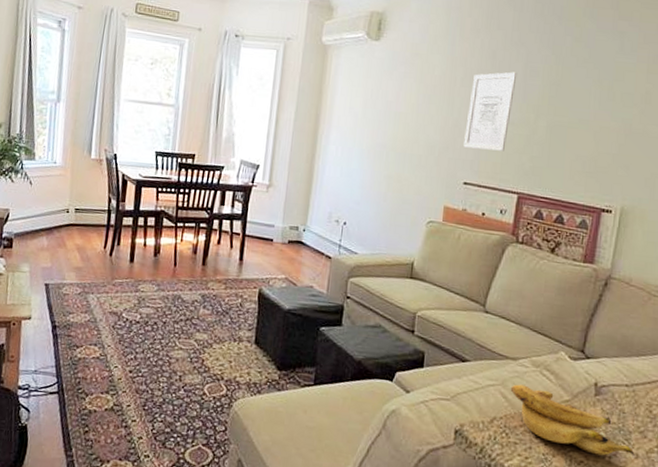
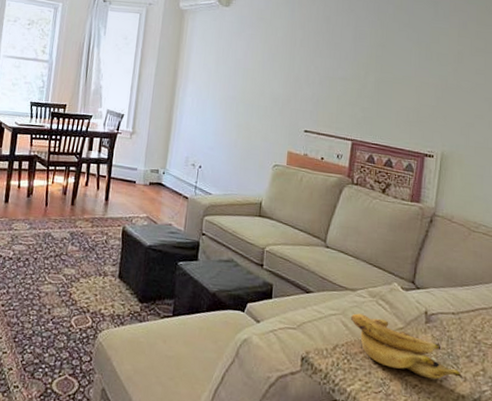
wall art: present [463,72,517,151] -> none [304,34,348,103]

